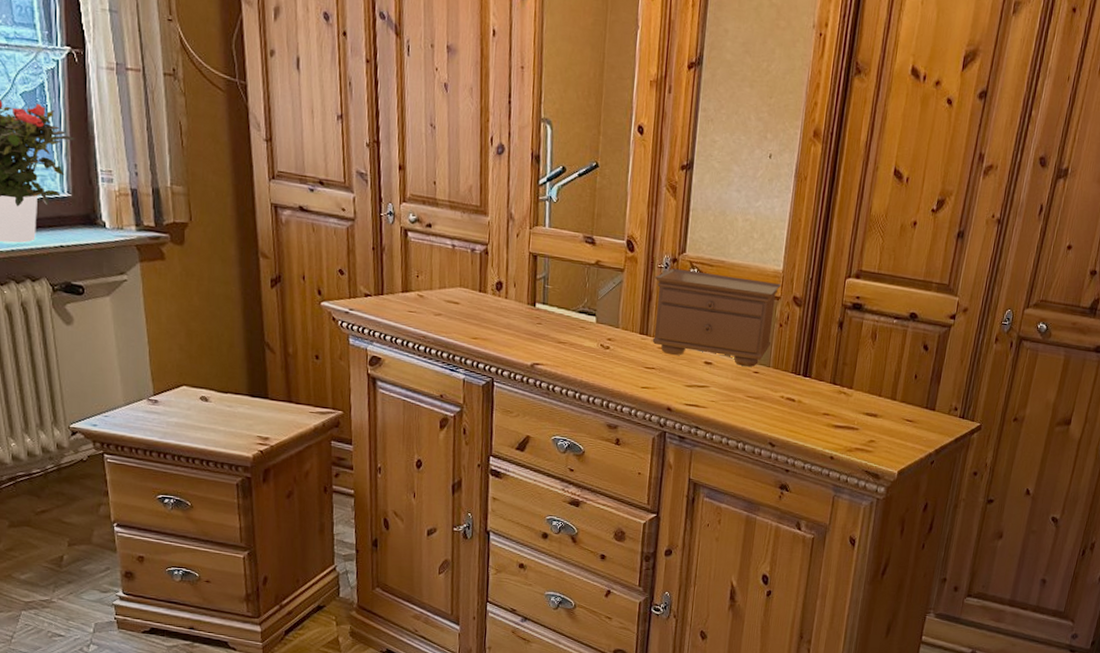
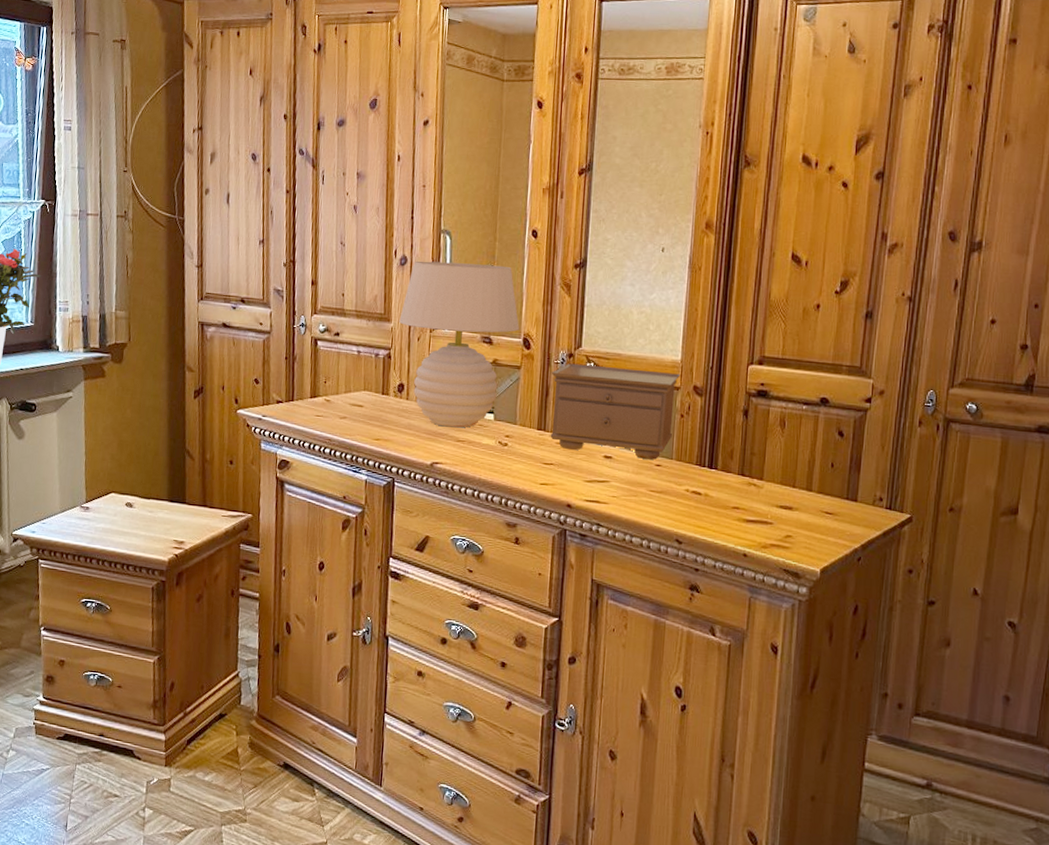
table lamp: none [496,151,623,329] -> present [399,261,519,428]

